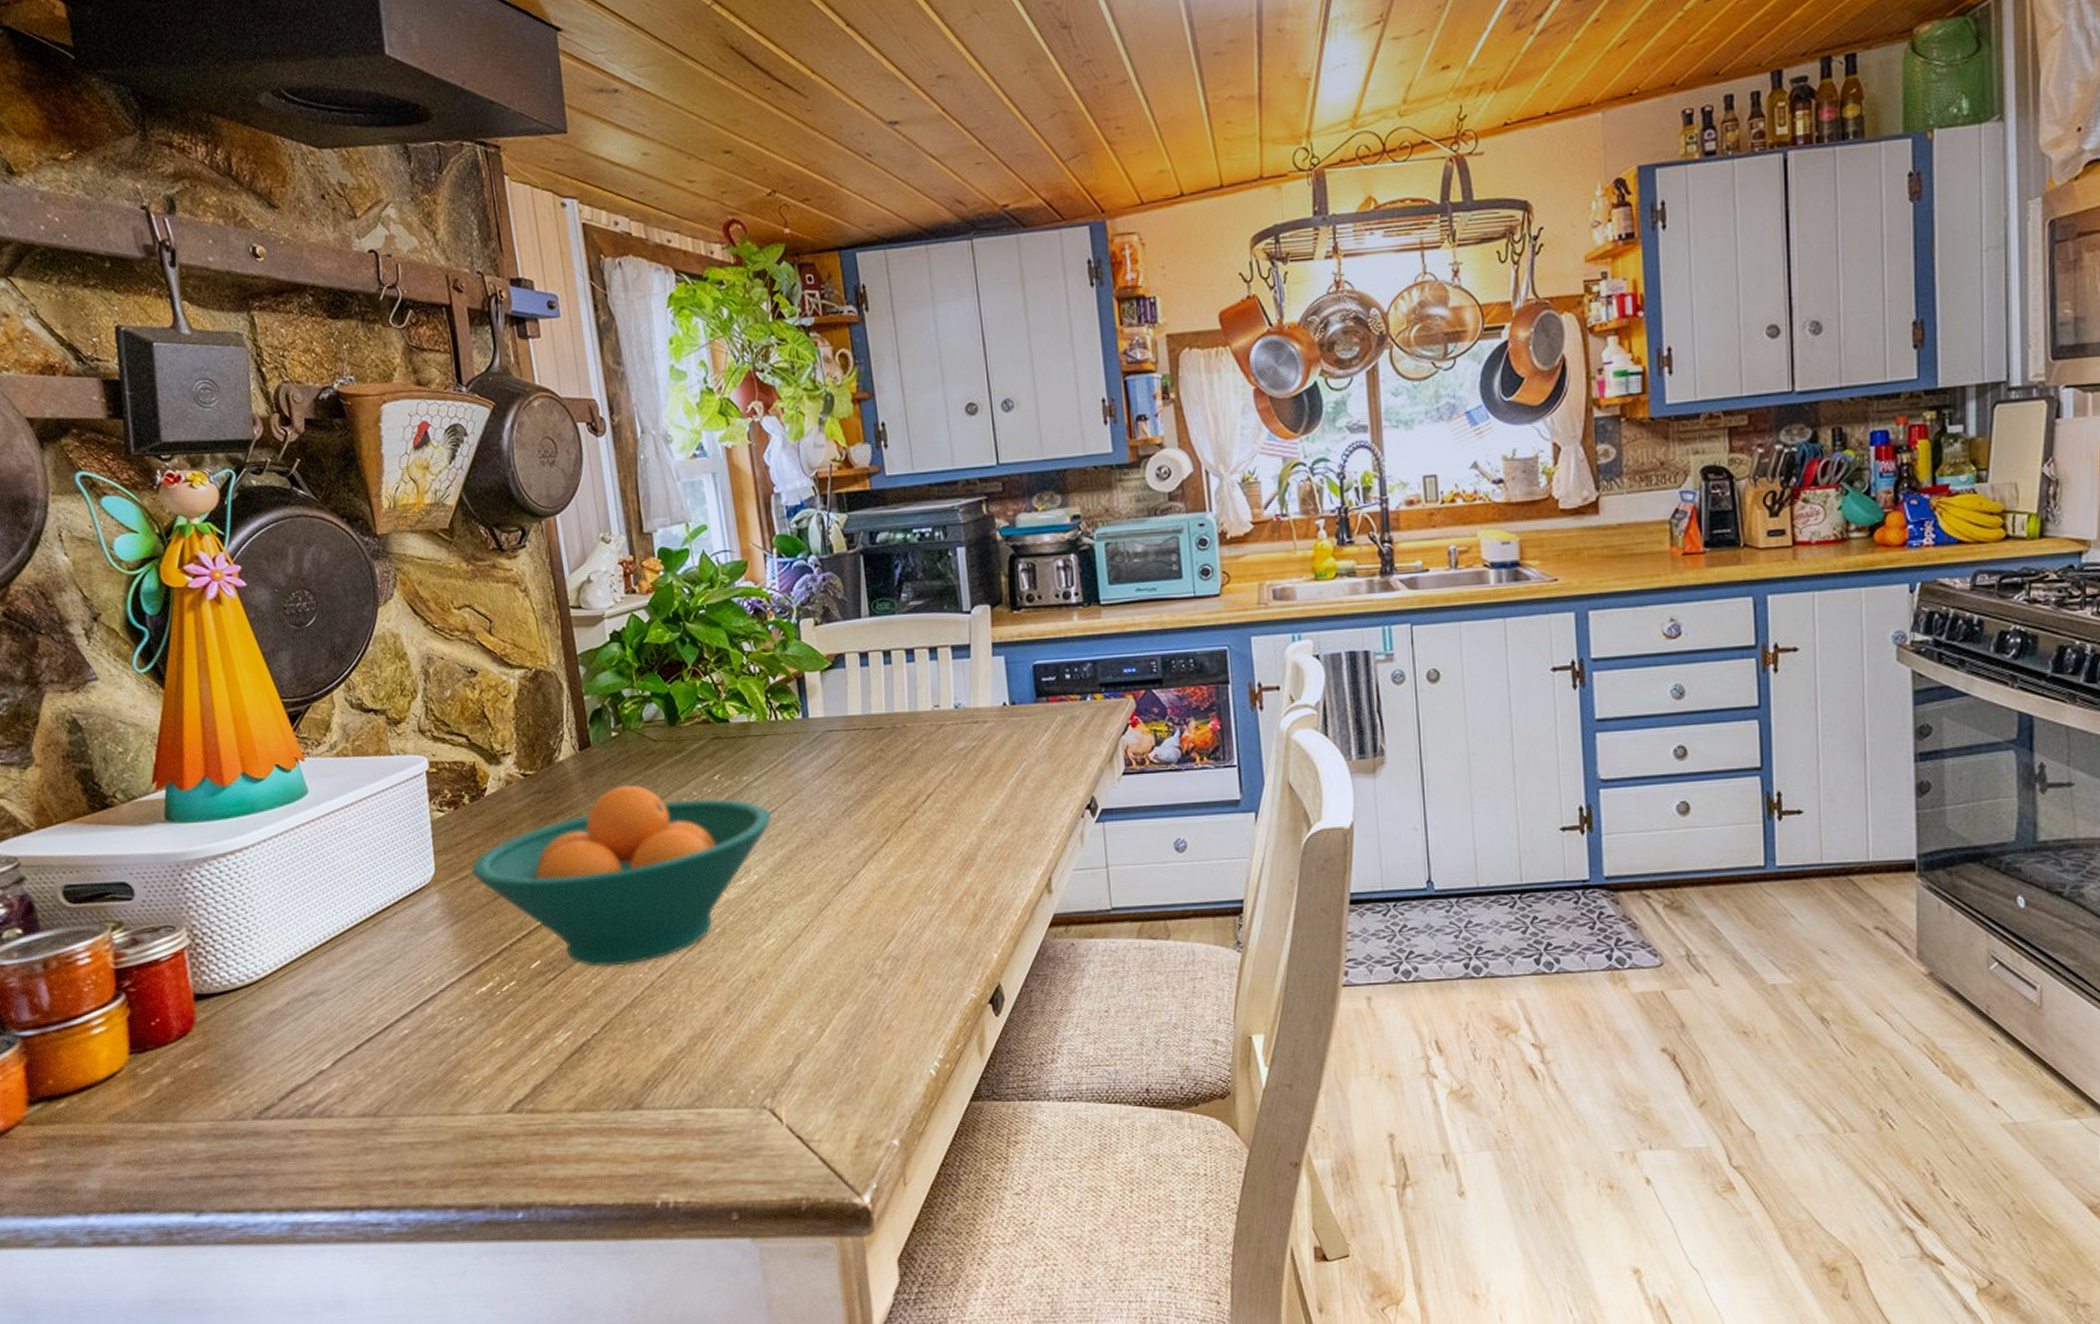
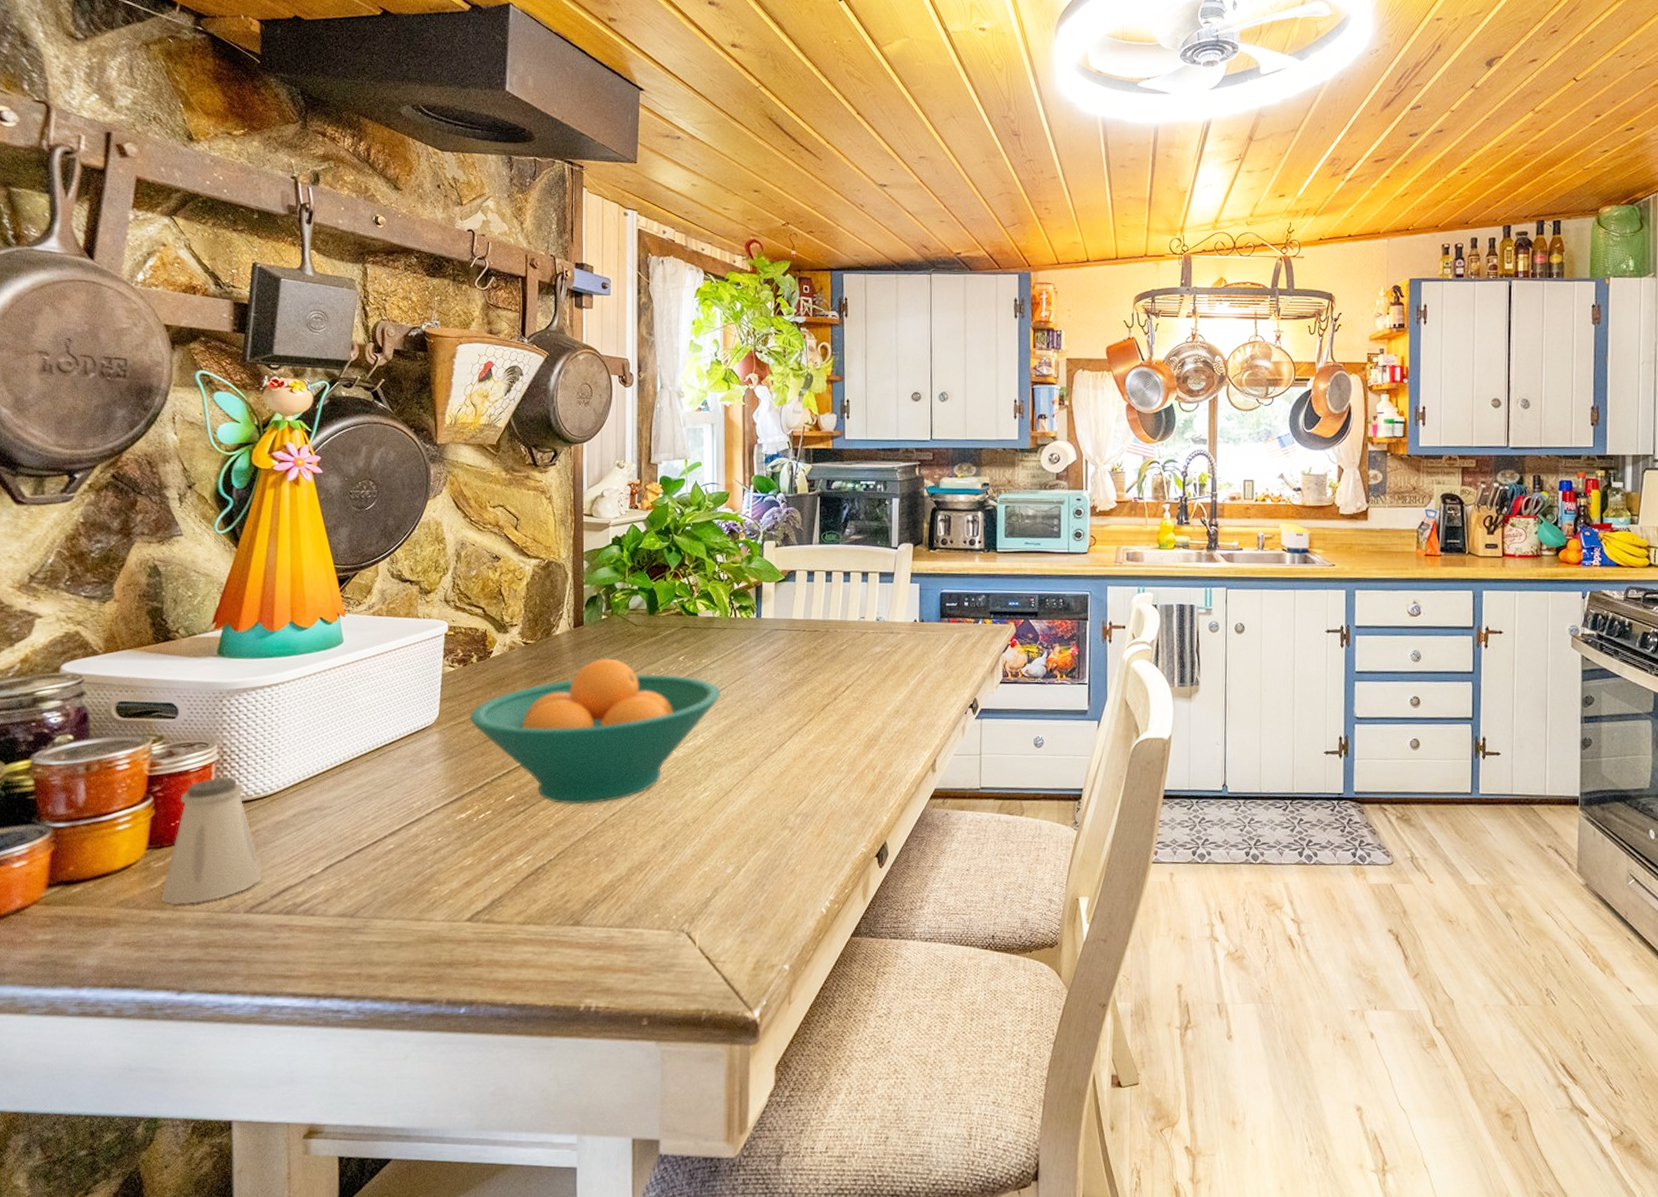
saltshaker: none [155,964,265,1114] -> present [160,777,262,905]

